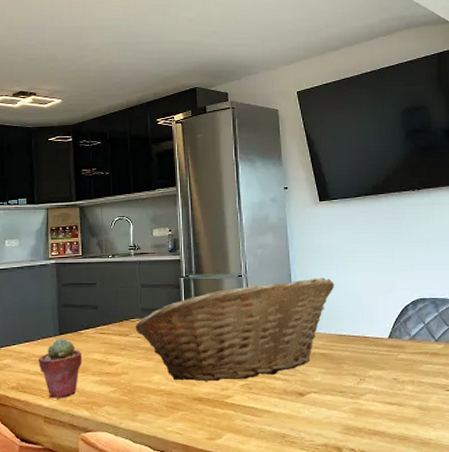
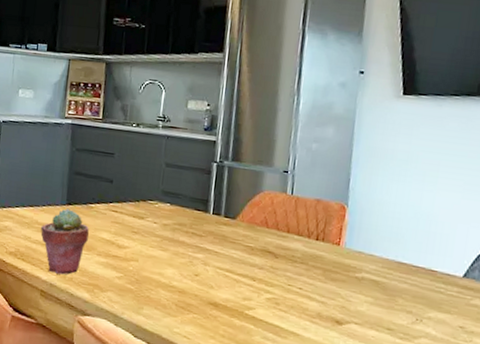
fruit basket: present [135,277,335,382] -> none [152,184,405,294]

